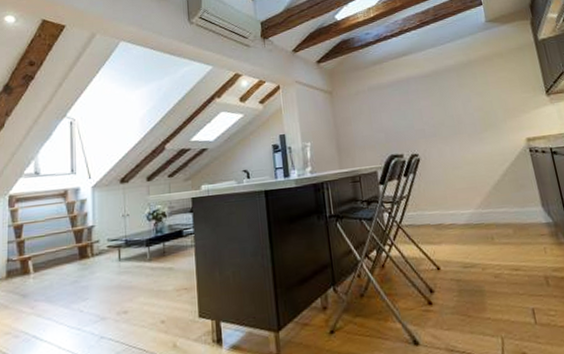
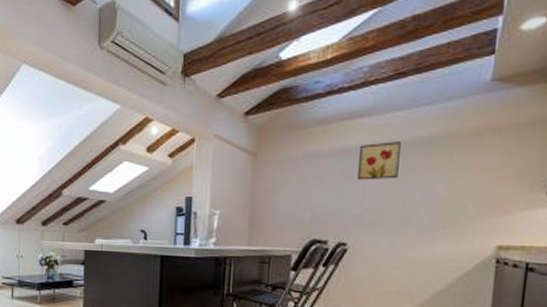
wall art: none [410,70,443,103] -> present [358,142,401,180]

